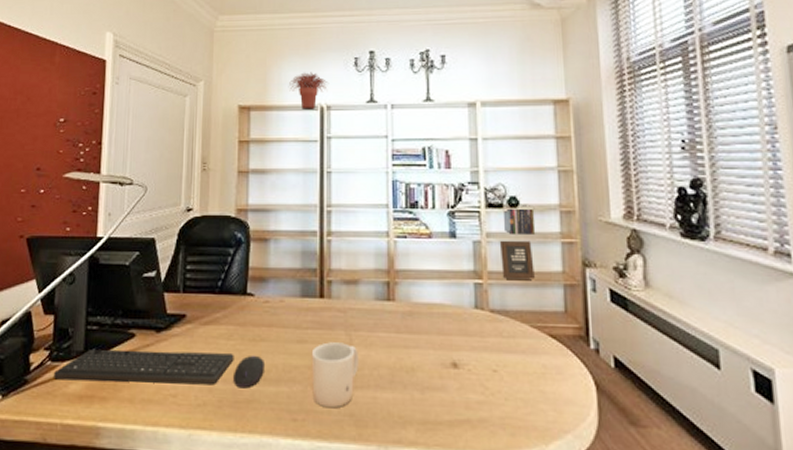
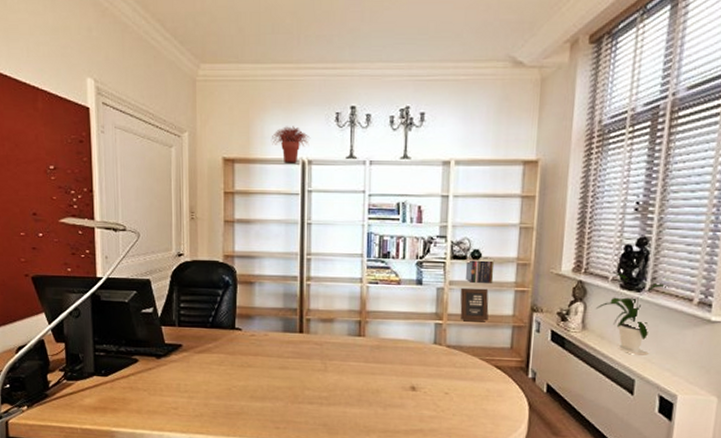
computer keyboard: present [54,348,234,385] -> none [70,371,225,401]
computer mouse: present [234,355,266,389] -> none [225,378,253,404]
mug: present [311,342,358,409] -> none [291,369,332,420]
house plant: none [657,217,737,318] -> present [596,271,669,355]

